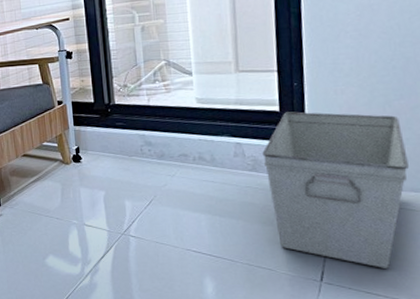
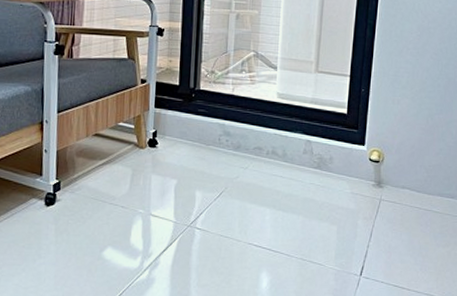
storage bin: present [262,111,409,268] -> none [327,115,439,264]

